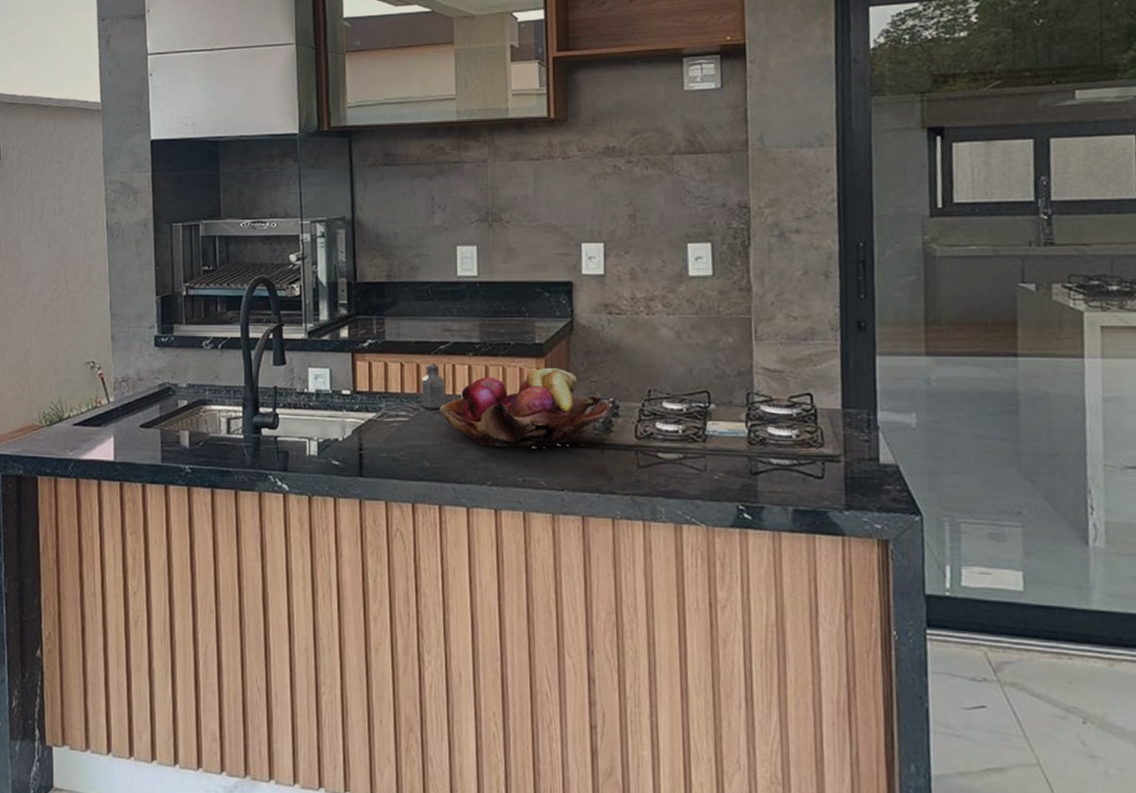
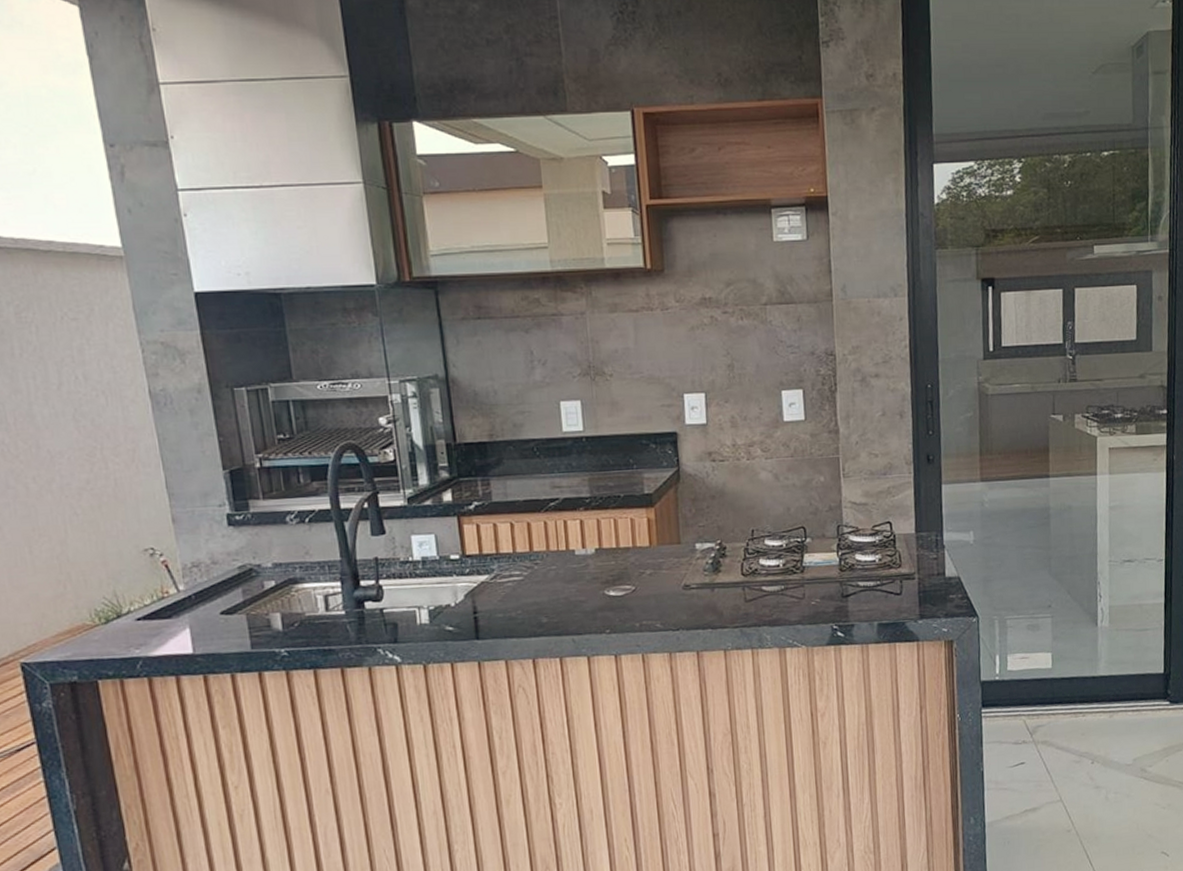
saltshaker: present [421,363,446,409] -> none [533,521,560,566]
fruit basket: present [440,367,611,447] -> none [554,516,719,597]

